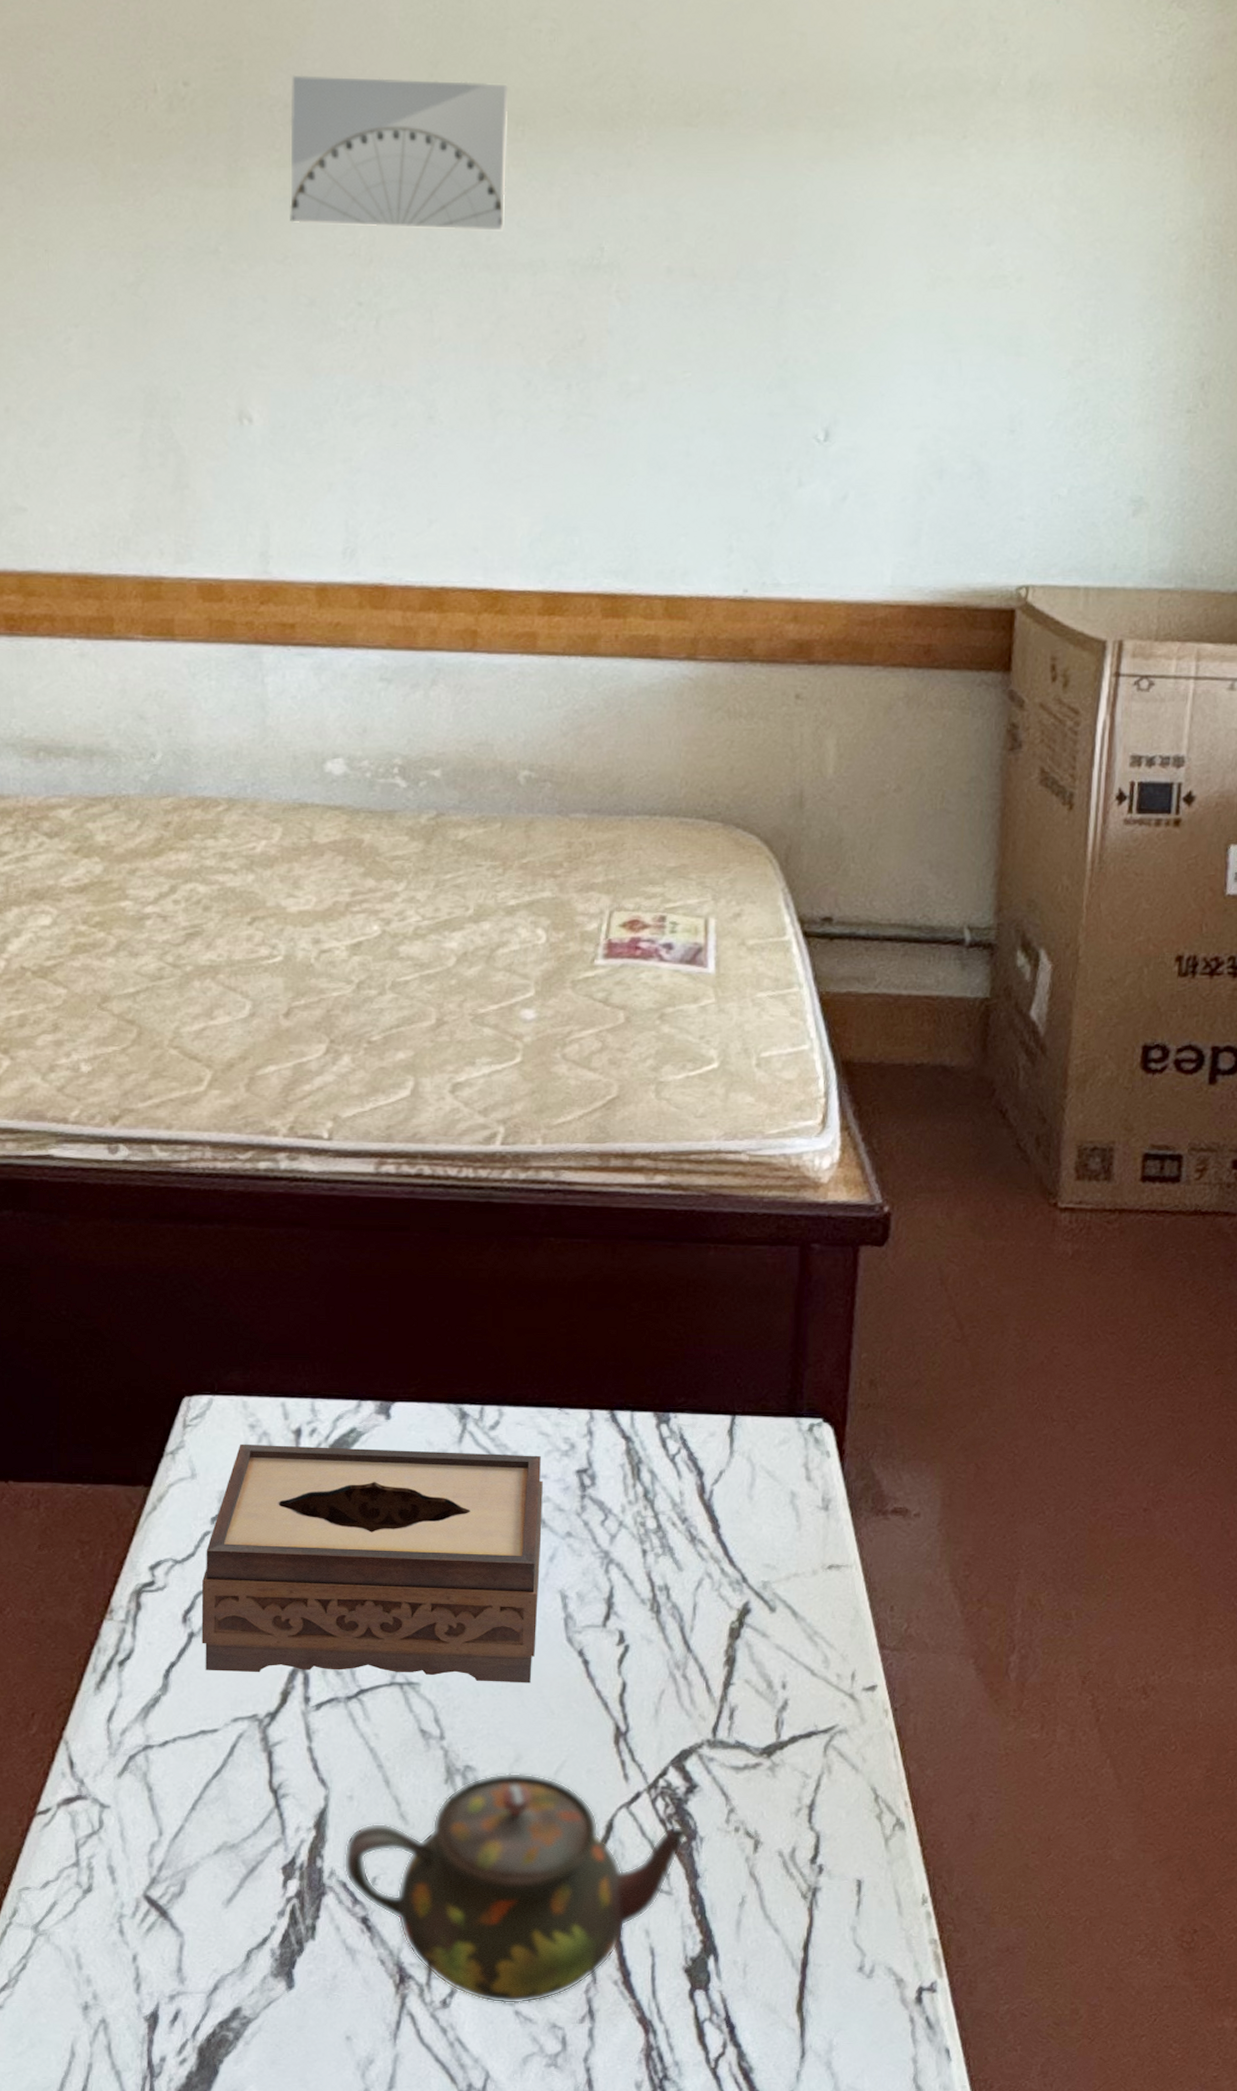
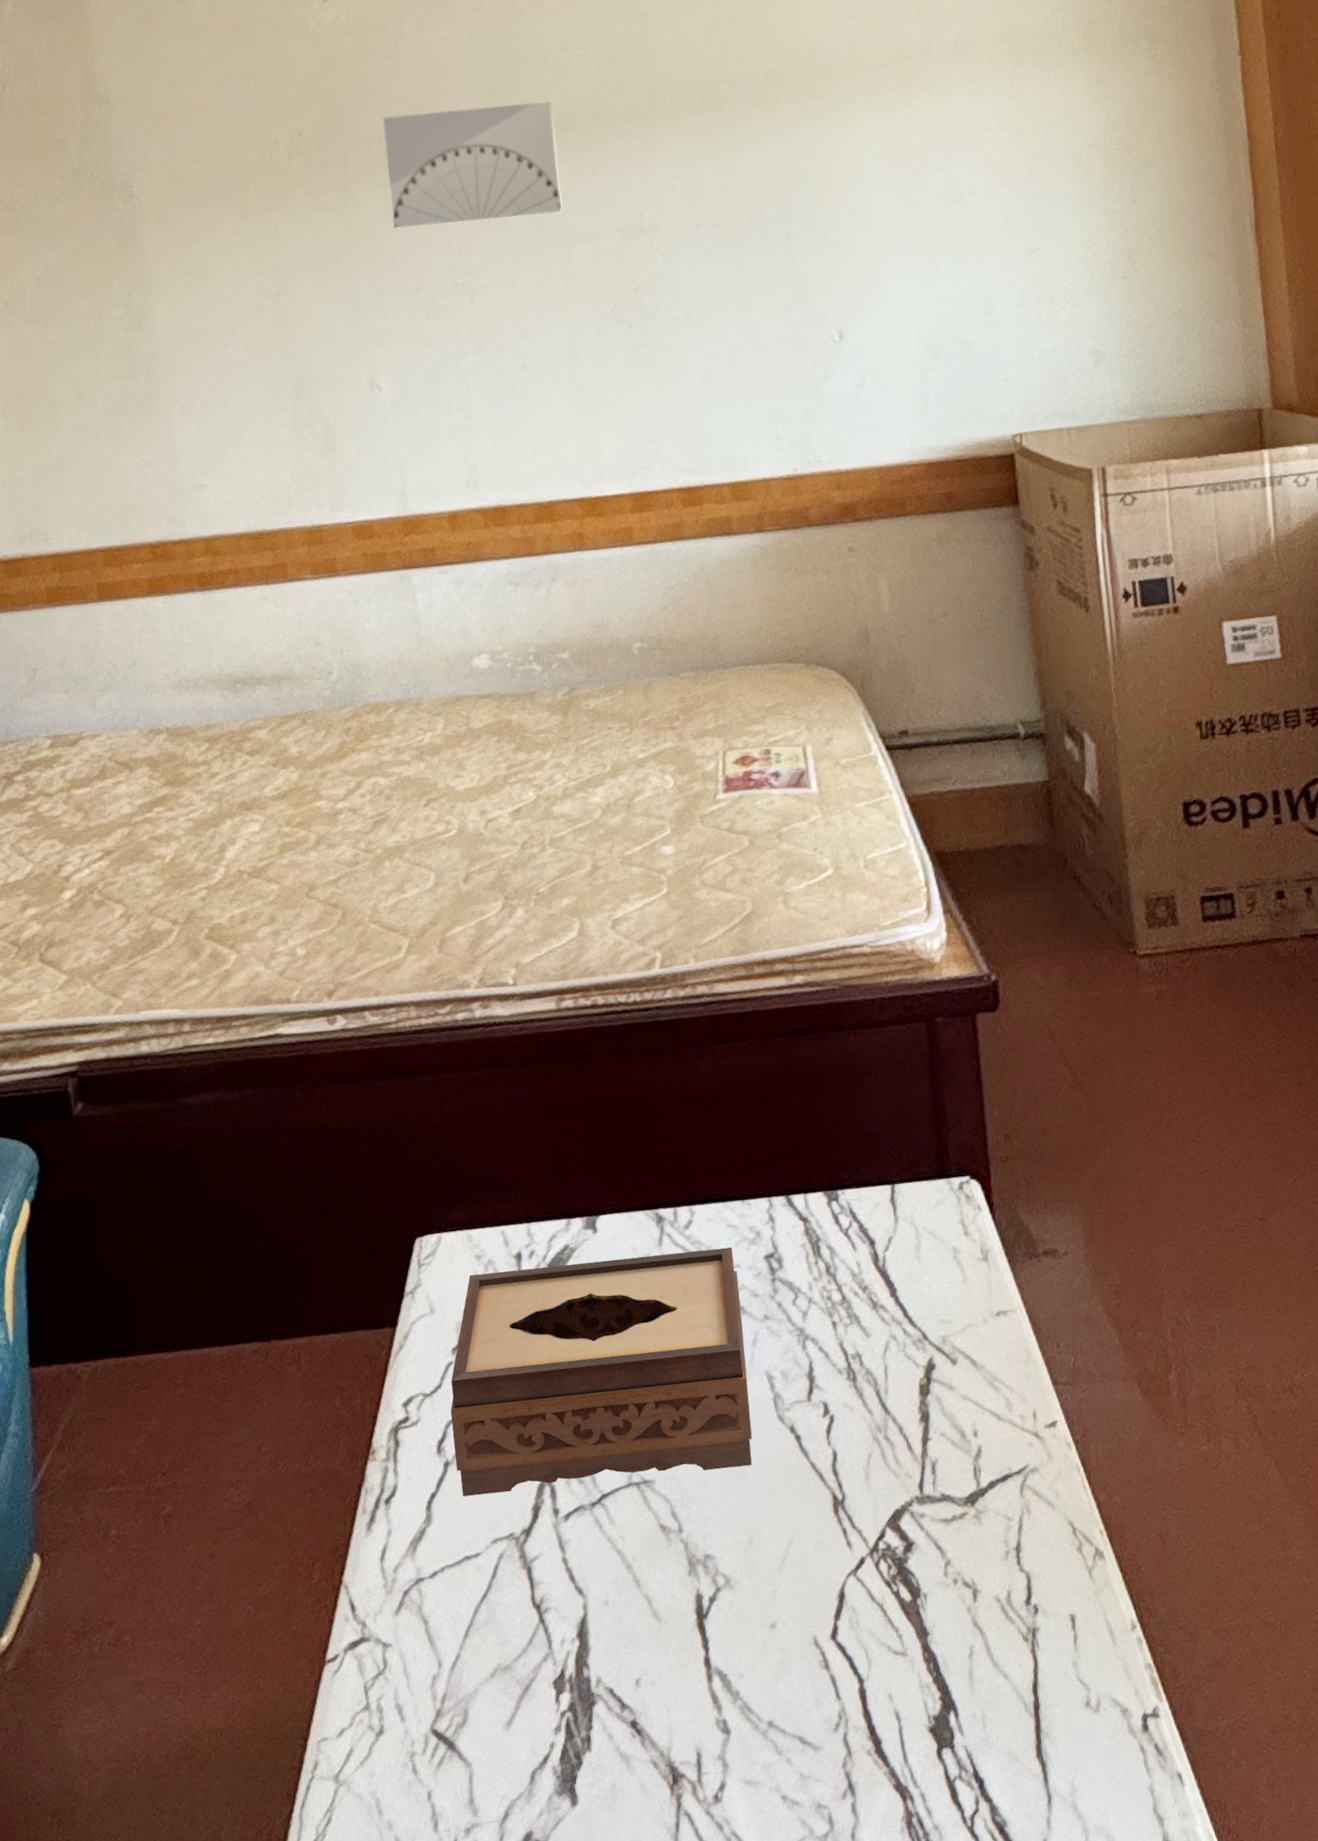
teapot: present [343,1772,693,2004] -> none [607,1554,916,1791]

